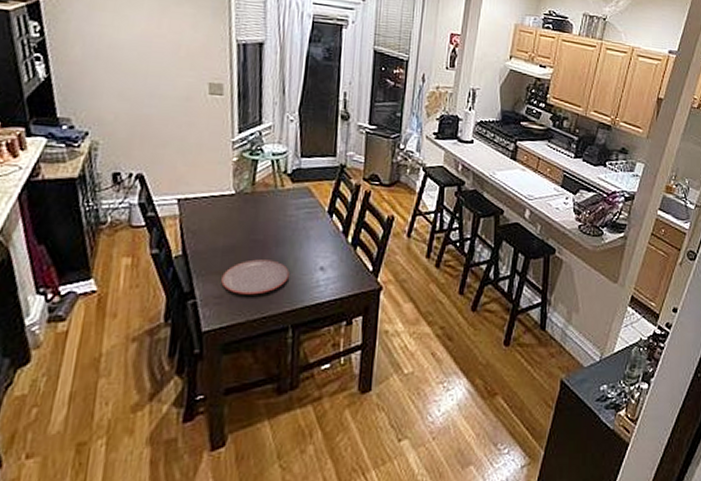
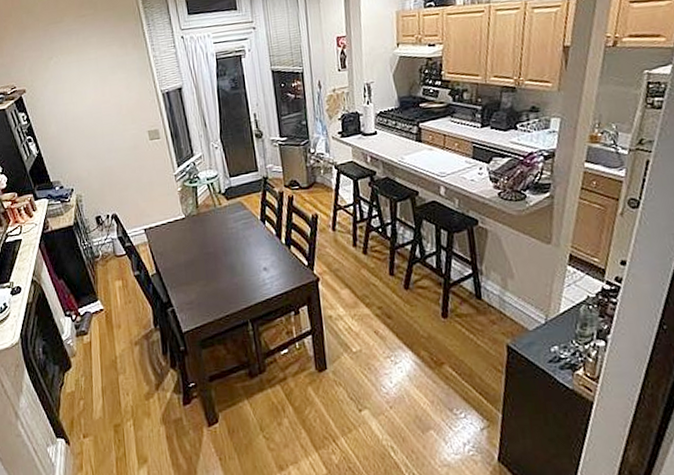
plate: present [221,259,289,295] -> none [189,267,240,299]

